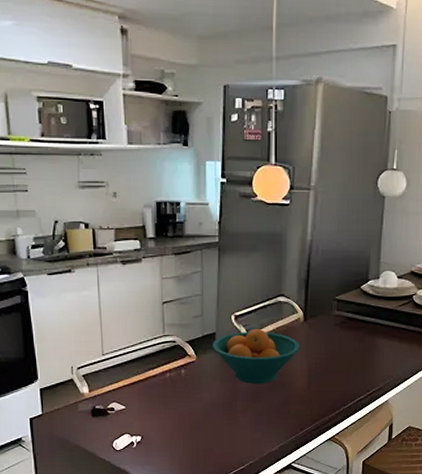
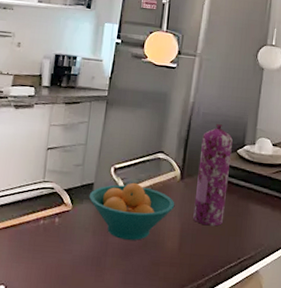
gas cylinder: none [320,261,355,363] -> present [193,124,233,226]

